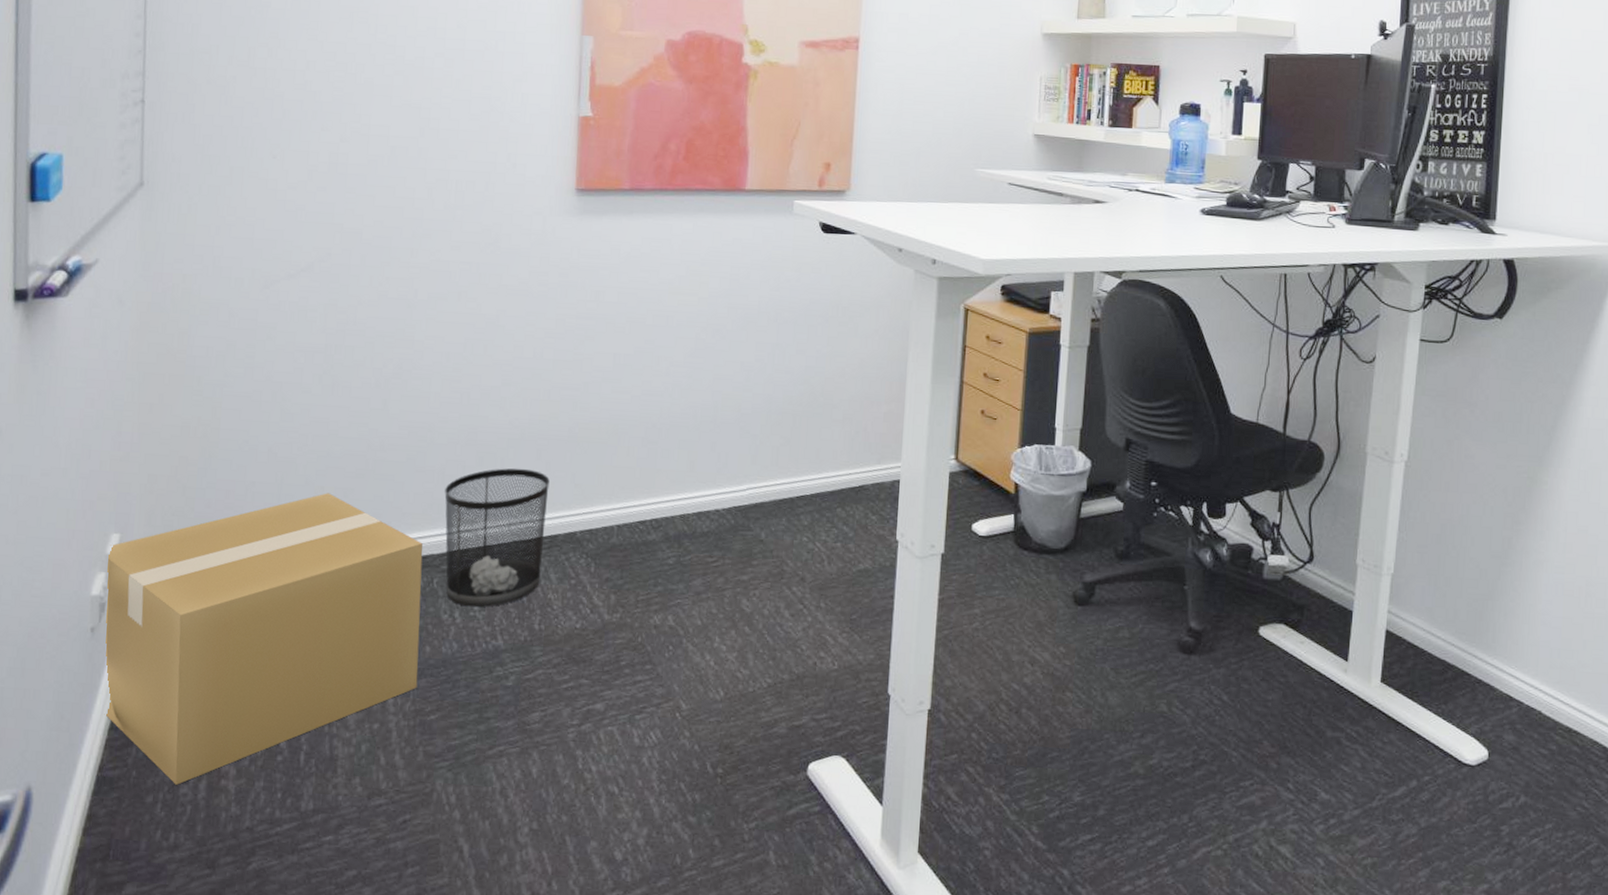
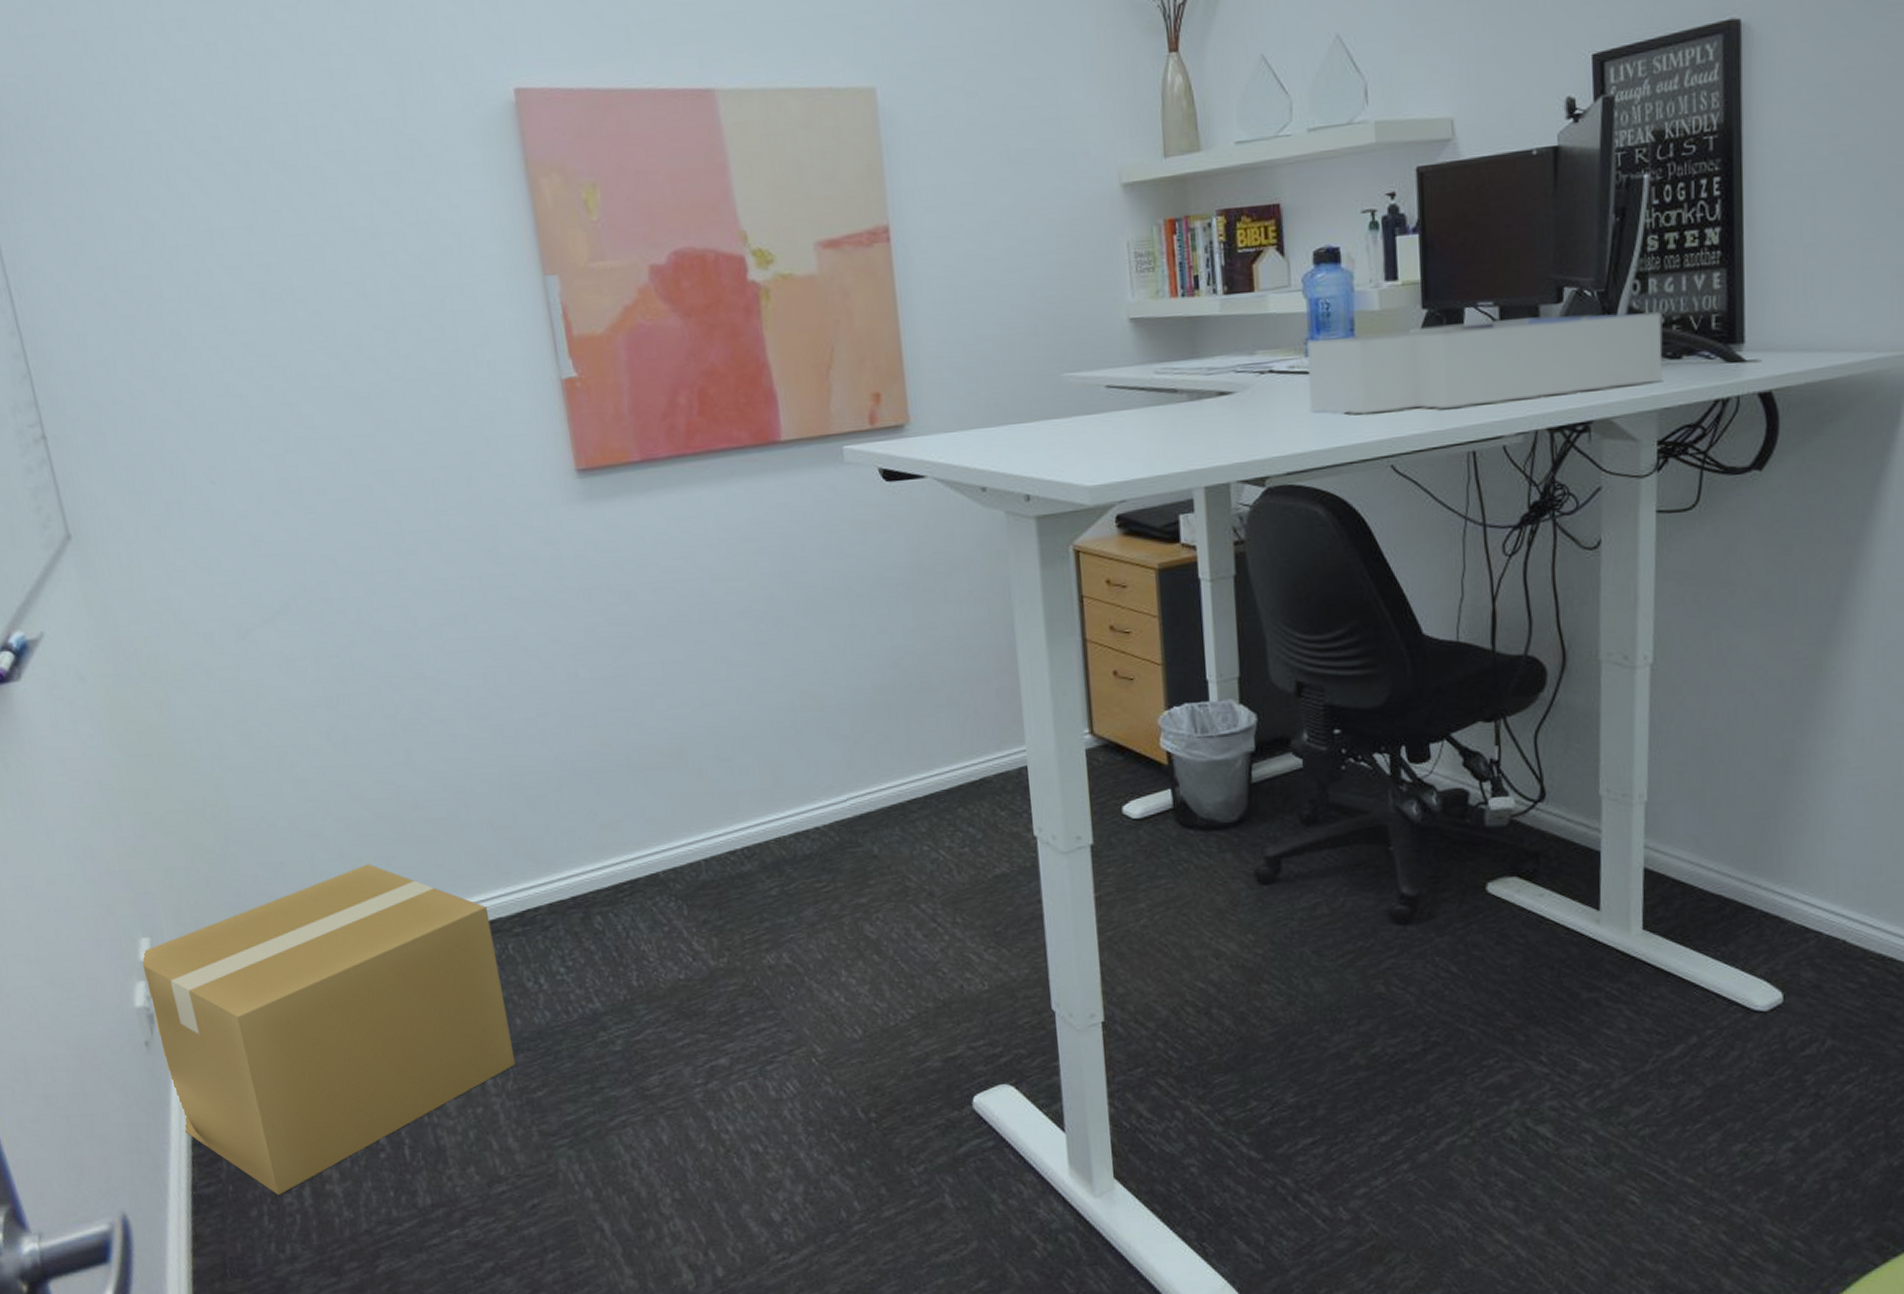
waste bin: present [444,468,550,608] -> none [498,808,628,971]
desk organizer: none [1163,171,1437,241] -> present [1307,312,1664,415]

